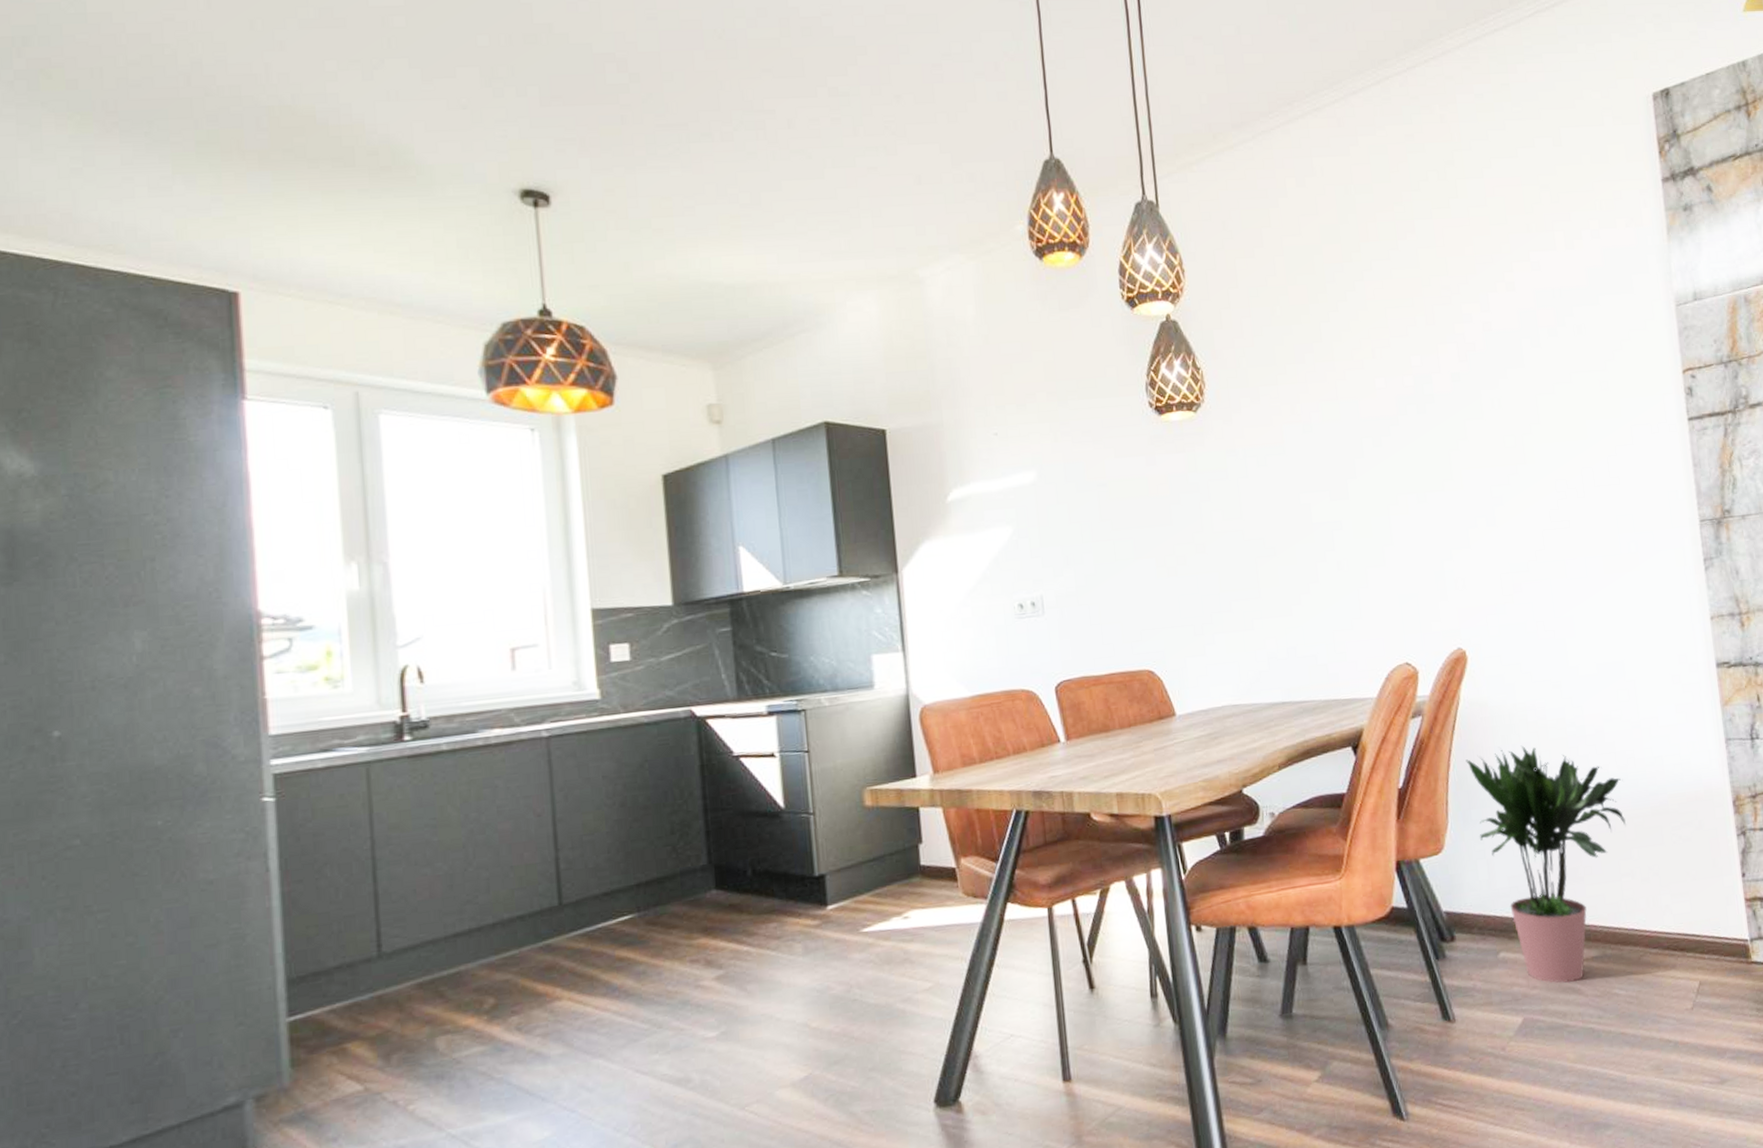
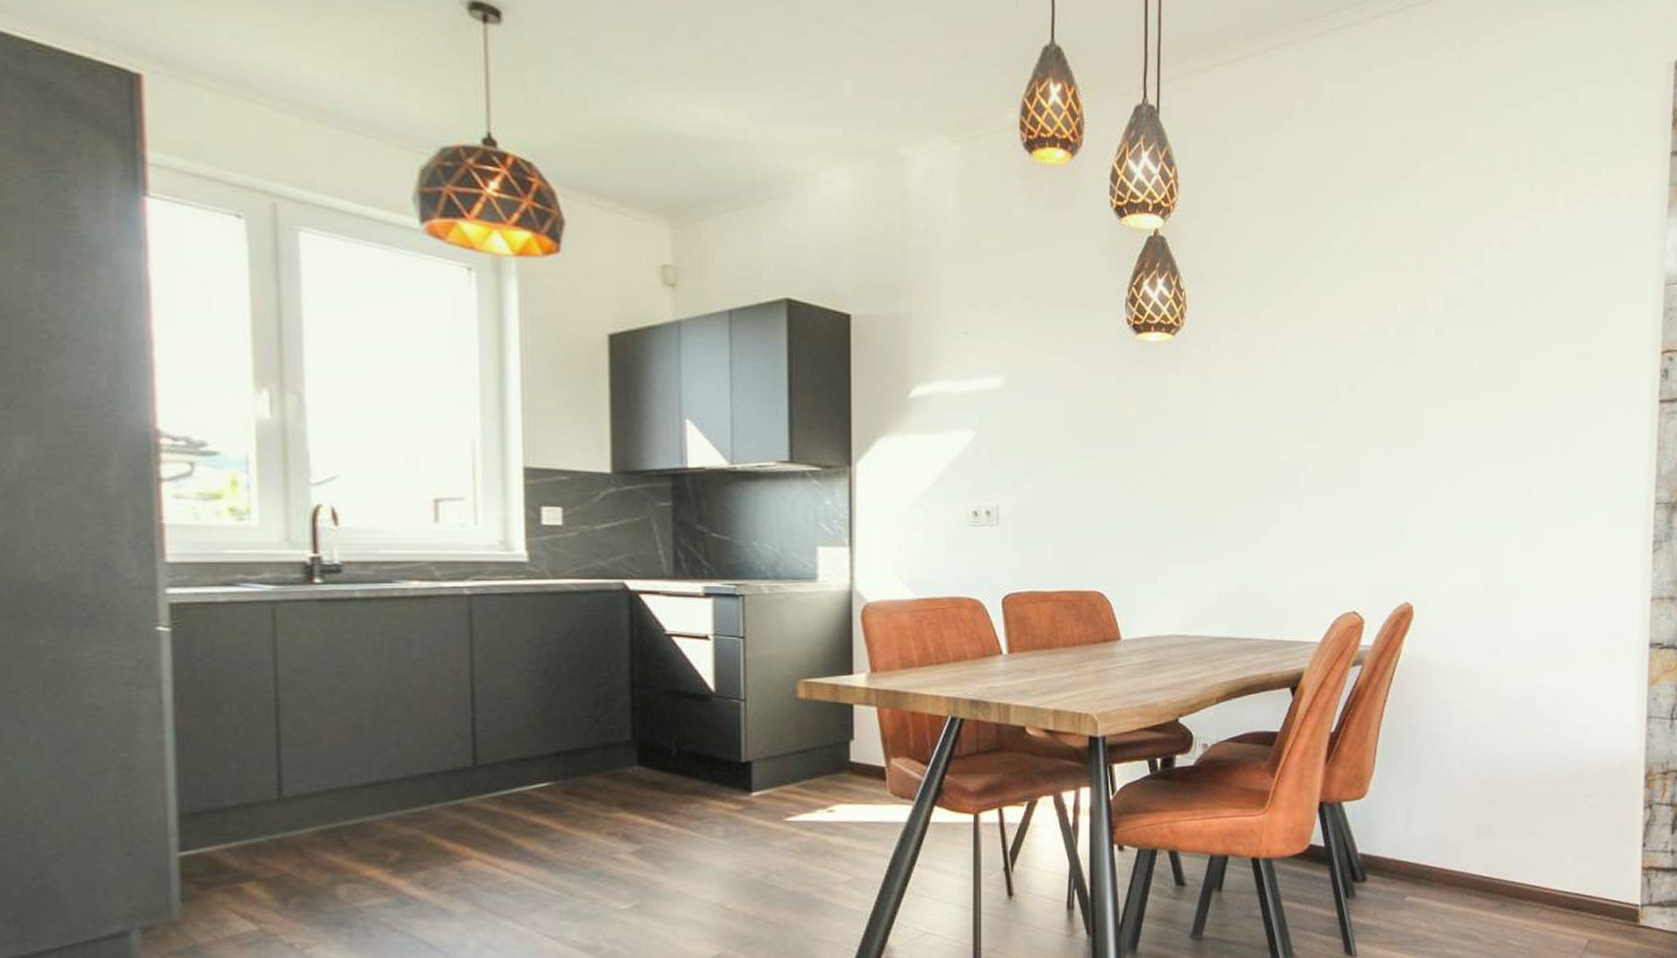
potted plant: present [1465,745,1626,983] -> none [1399,703,1545,930]

